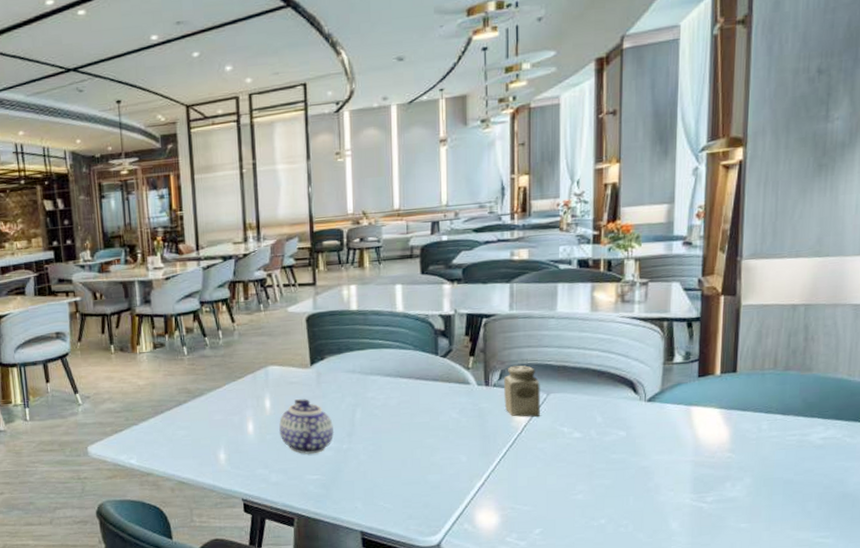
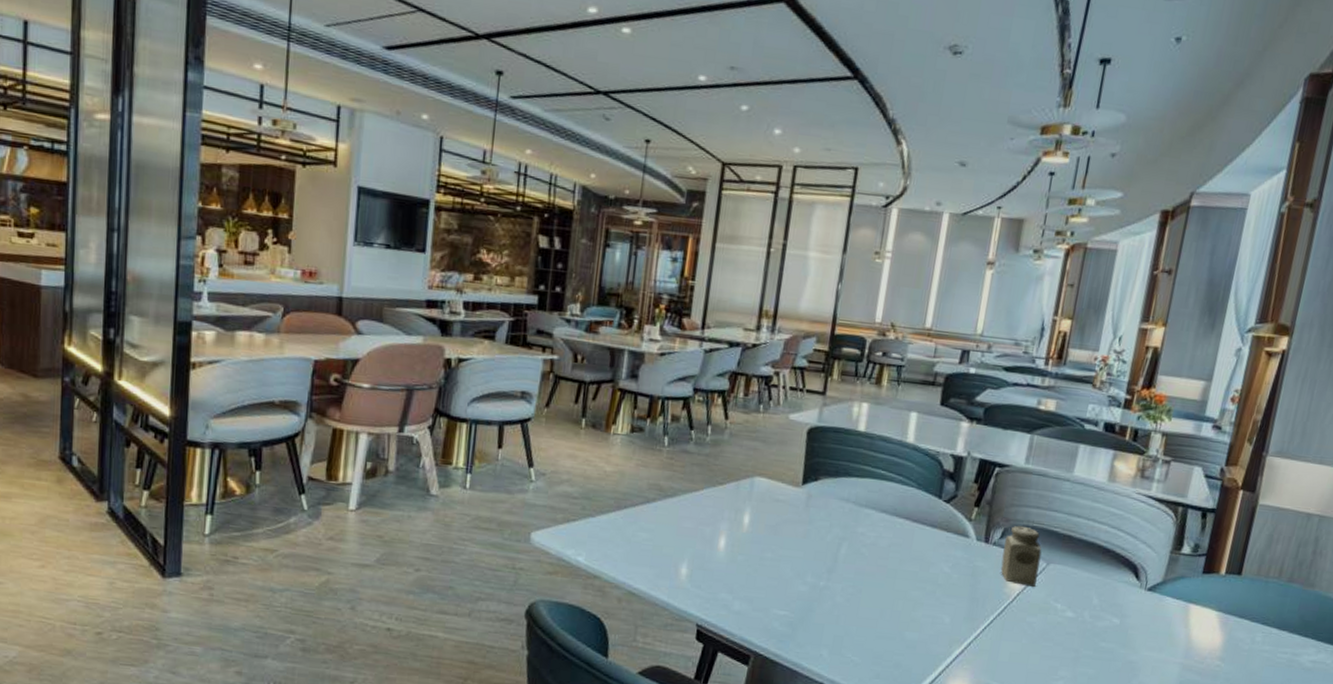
teapot: present [279,399,335,454] -> none [753,520,814,586]

